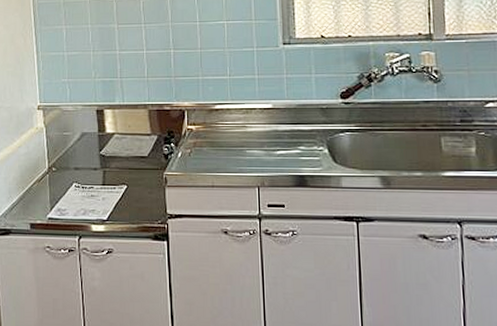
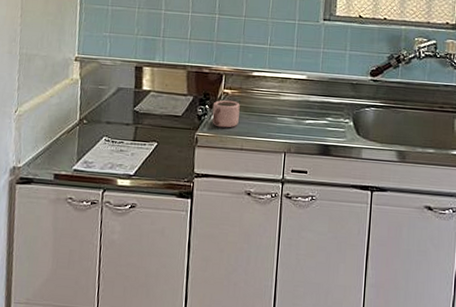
mug: none [178,136,206,165] -> present [212,99,240,128]

